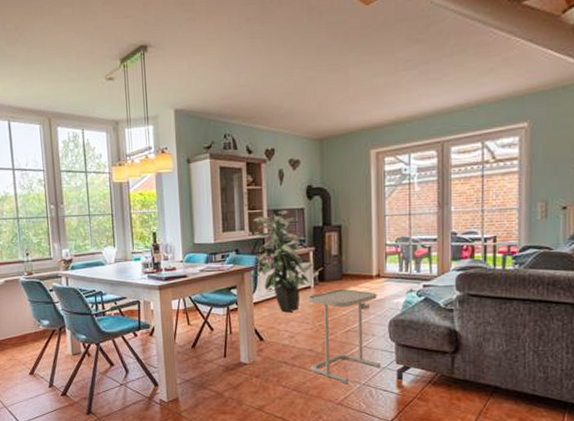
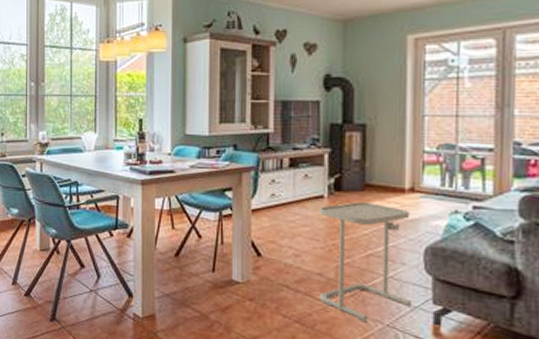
indoor plant: present [253,210,312,312] -> none [257,102,326,225]

